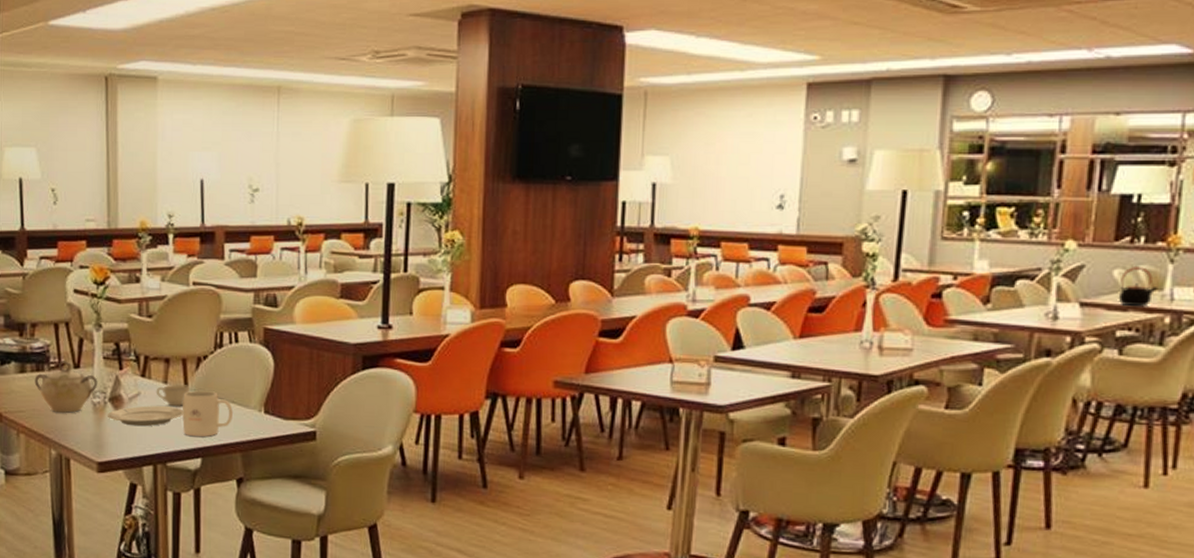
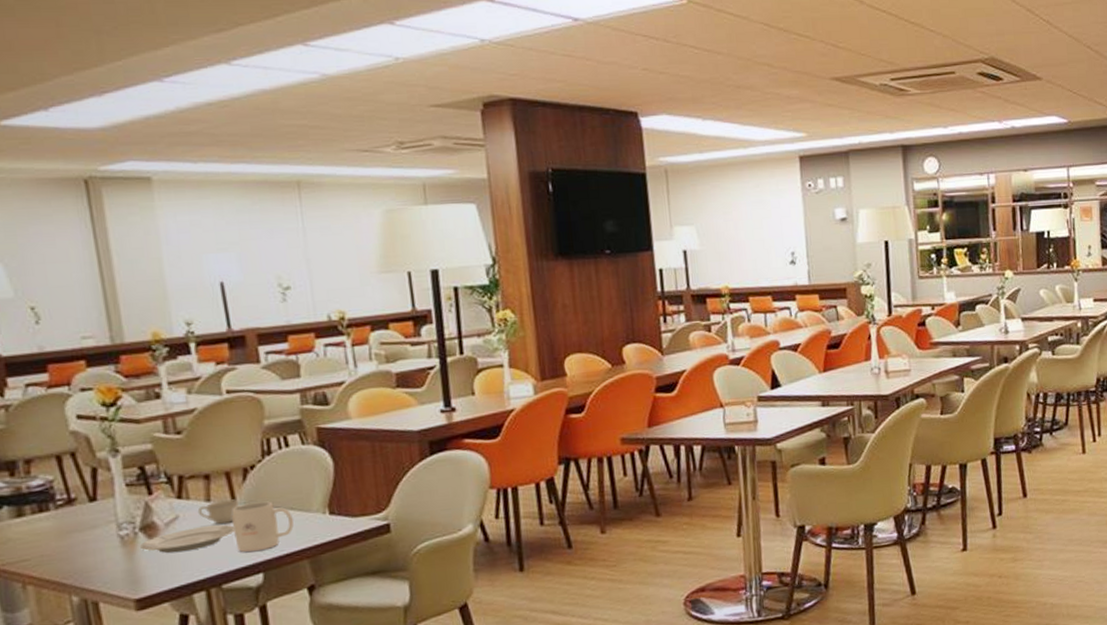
sugar bowl: present [34,359,98,414] -> none [37,494,123,554]
teapot: present [1118,267,1159,307] -> none [1045,286,1071,317]

